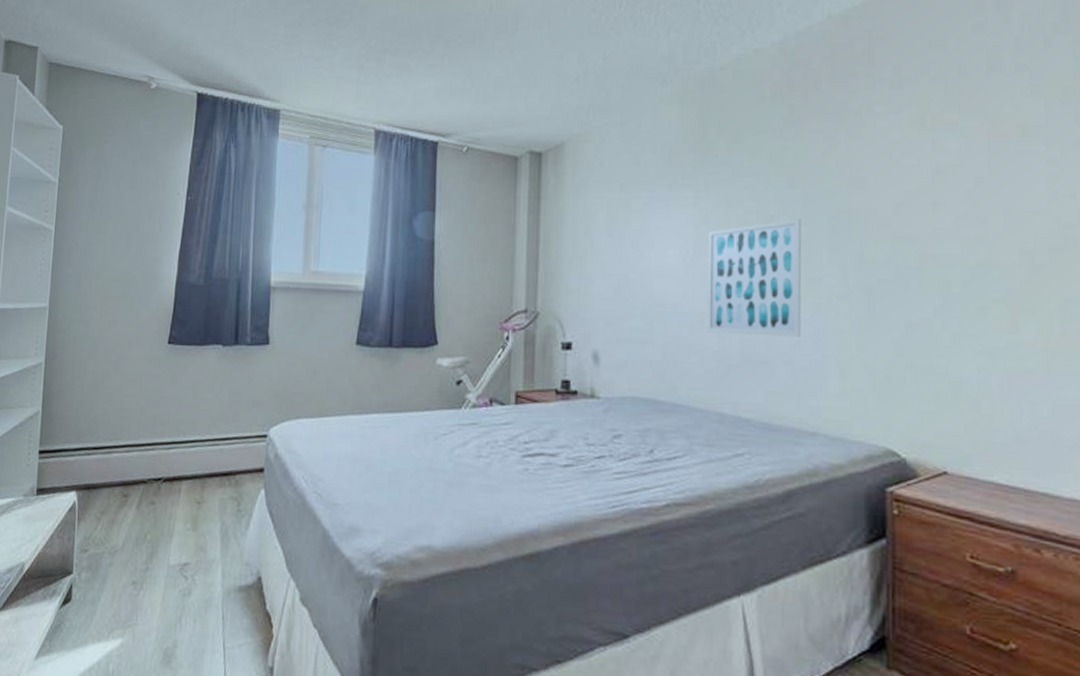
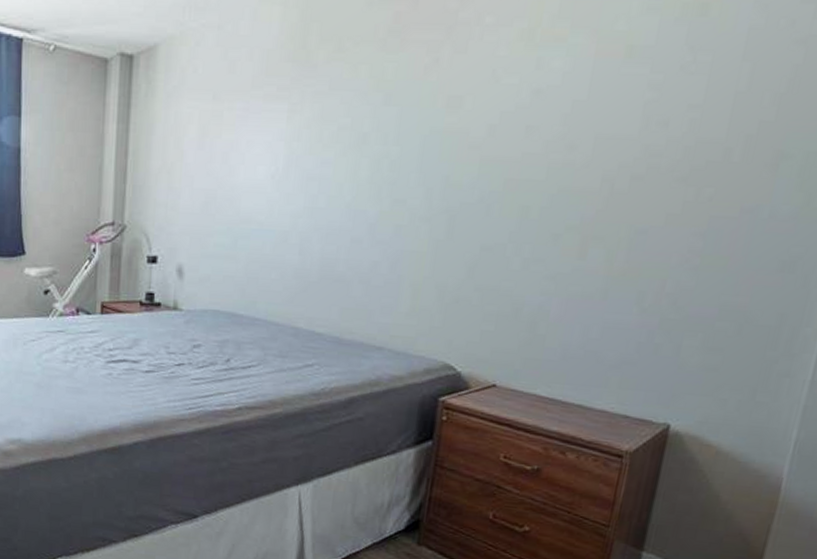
wall art: present [707,217,801,337] -> none [289,136,394,258]

